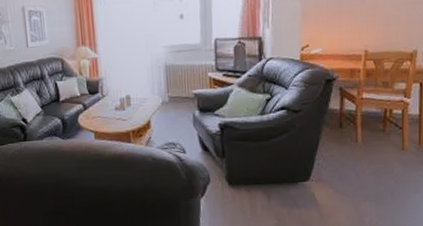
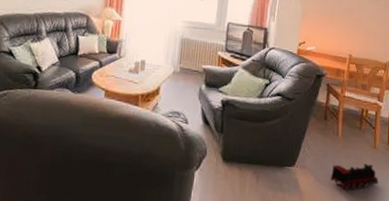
toy train: none [351,167,409,199] -> present [330,164,378,191]

